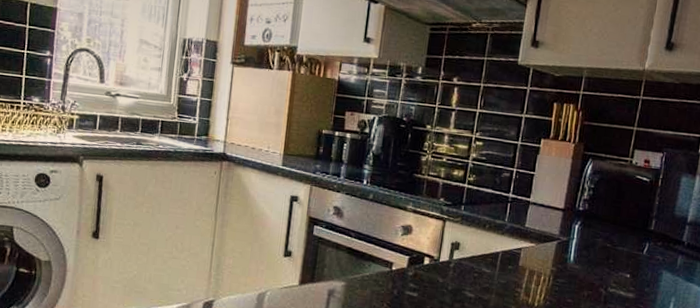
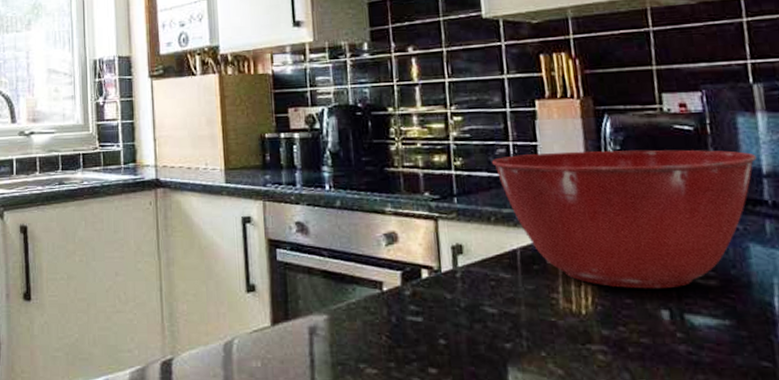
mixing bowl: none [497,179,687,296] -> present [492,149,757,289]

